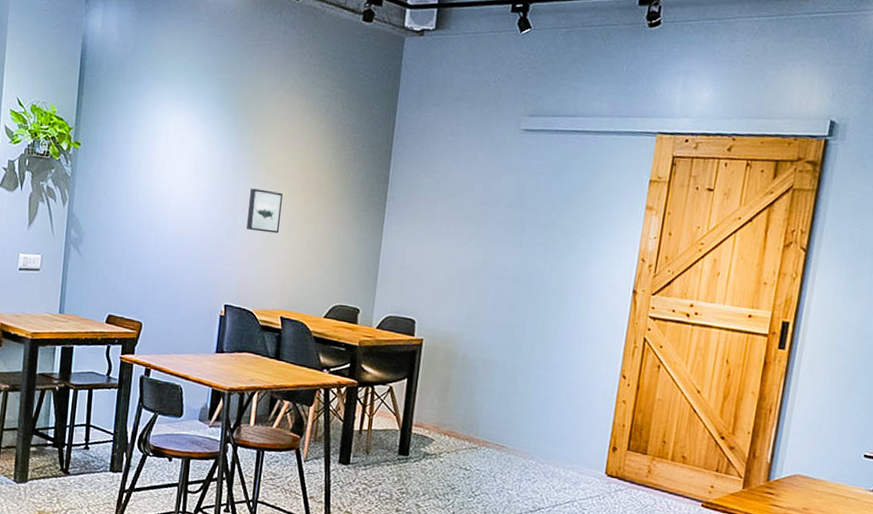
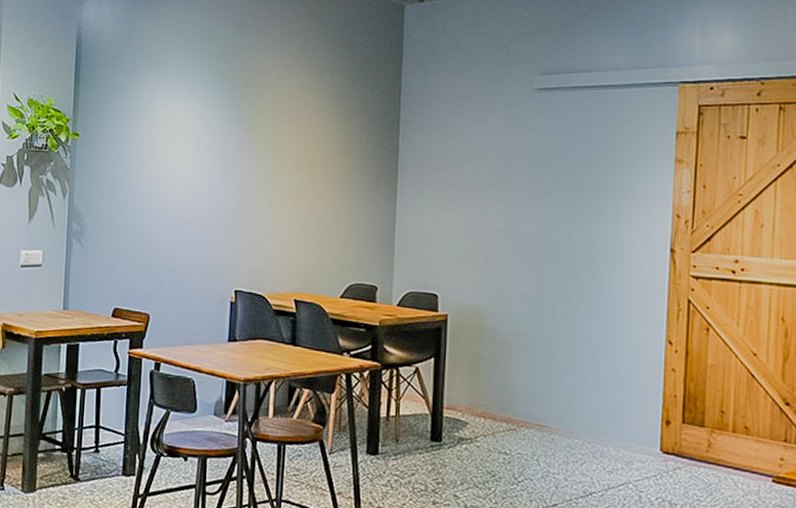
wall art: present [246,188,283,234] -> none [252,168,289,213]

